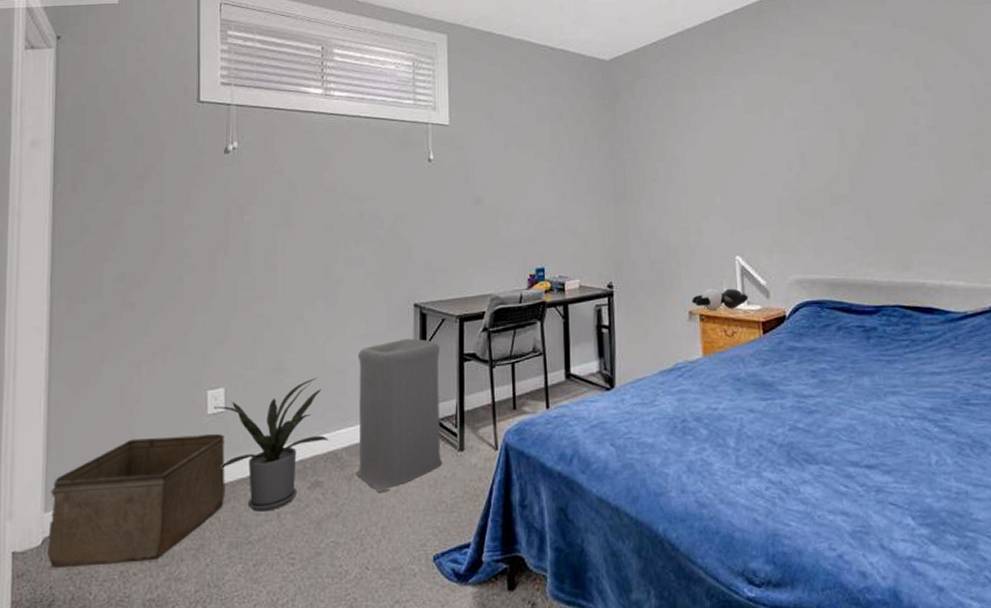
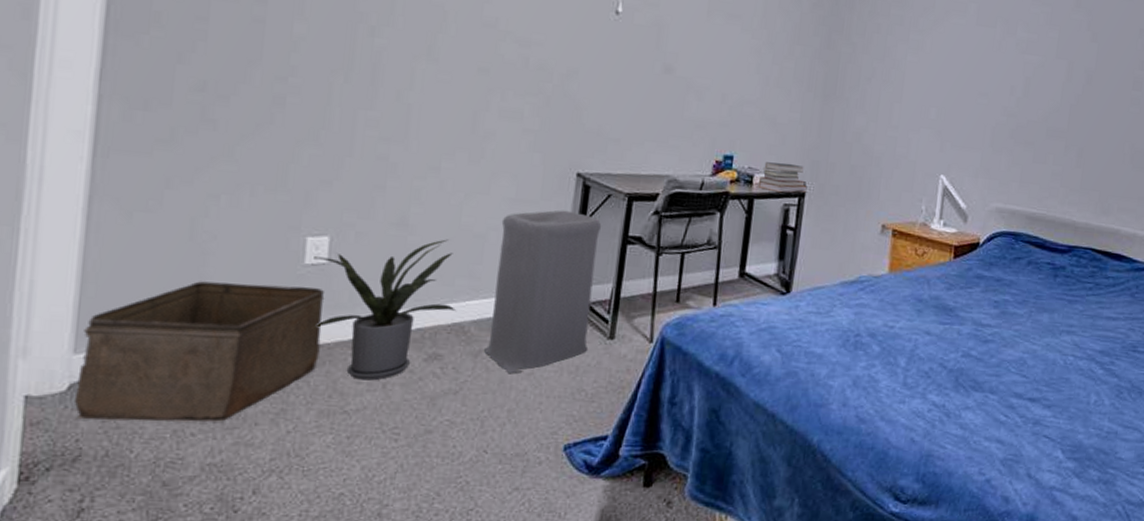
books: none [569,267,614,296] -> present [758,162,807,193]
stuffed animal: present [692,288,749,311] -> none [887,203,946,229]

